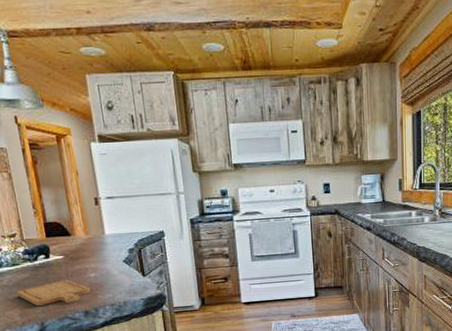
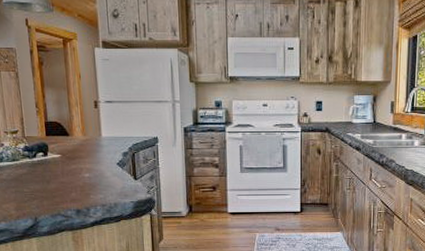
chopping board: present [16,280,91,306] -> none [14,178,84,201]

